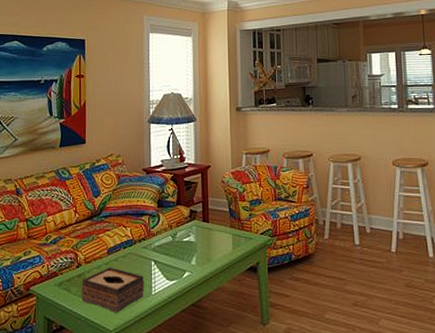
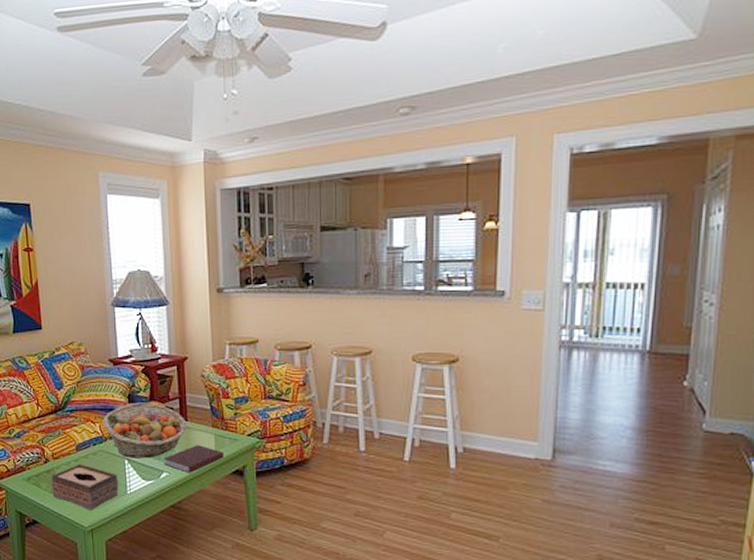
fruit basket: none [134,206,208,260] -> present [103,402,187,459]
notebook: none [187,244,241,272] -> present [164,445,225,473]

